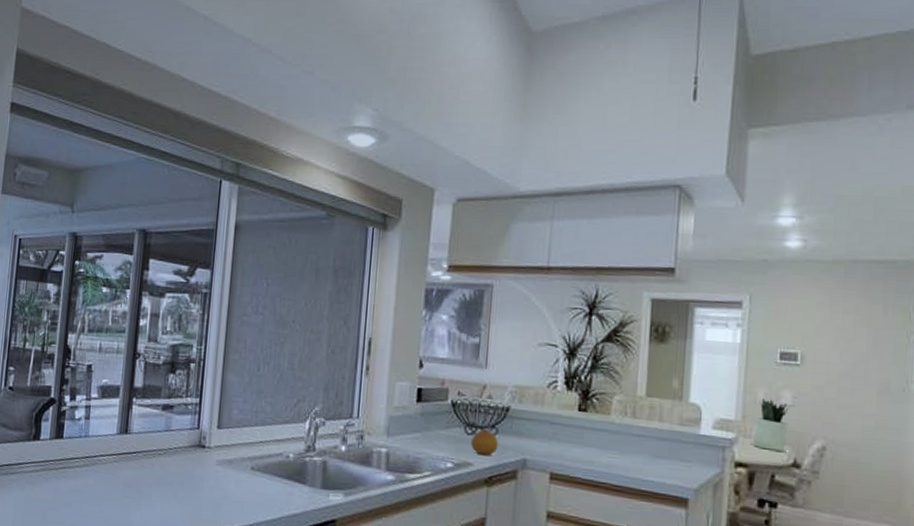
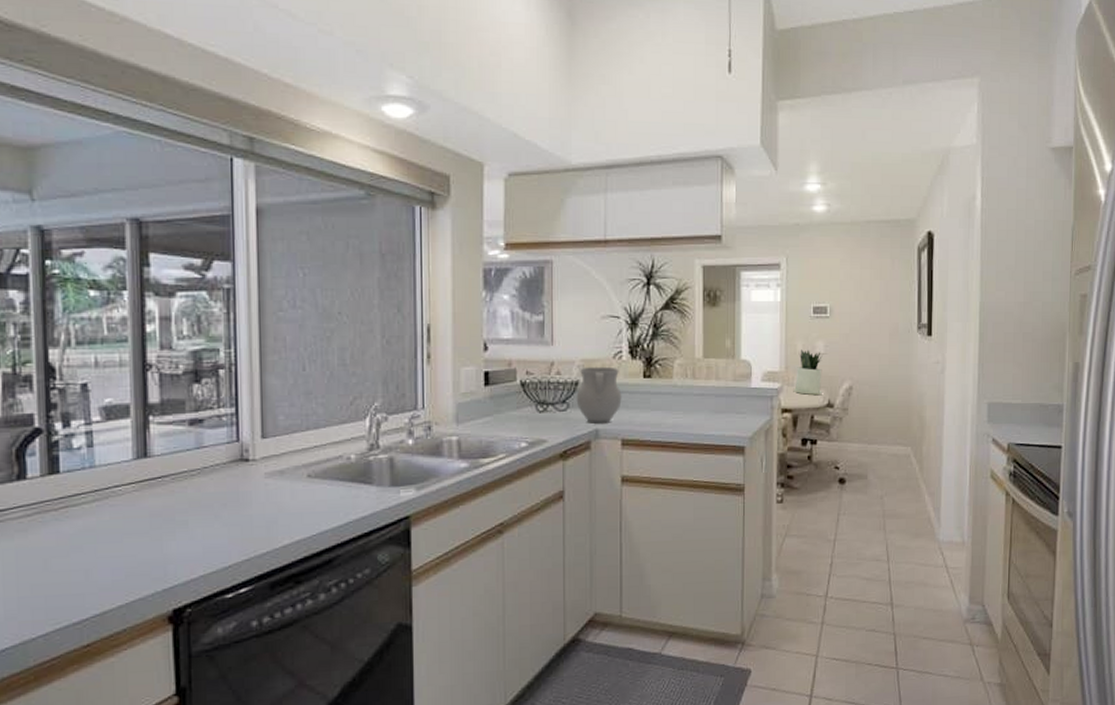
fruit: present [471,429,499,456] -> none [544,405,571,431]
ceramic jug: none [505,393,554,454] -> present [576,366,622,424]

